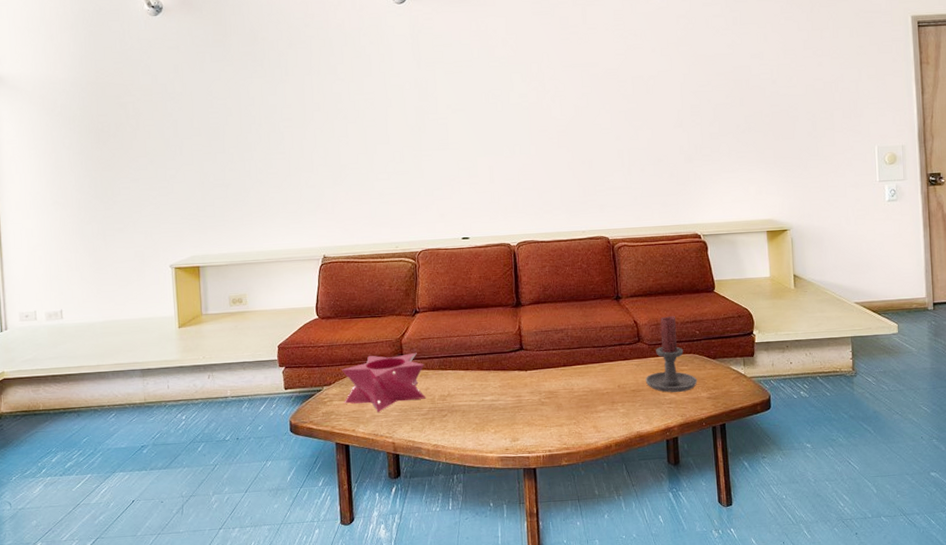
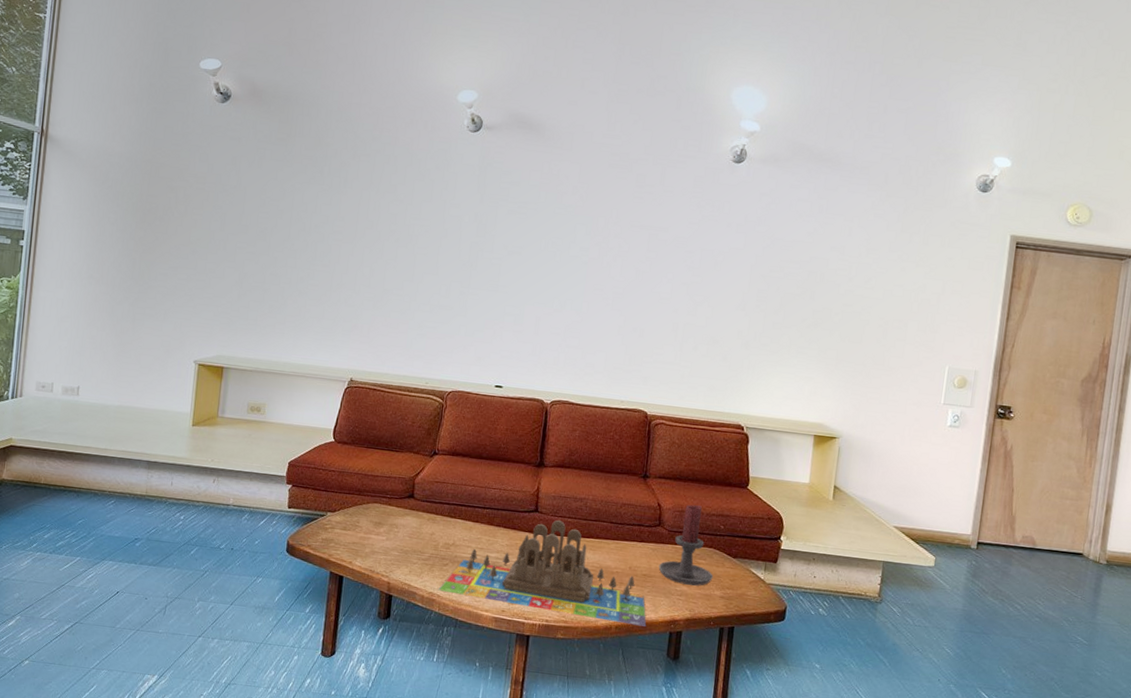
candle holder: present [341,352,426,412] -> none [345,489,434,549]
board game: none [441,354,644,442] -> present [438,520,647,627]

